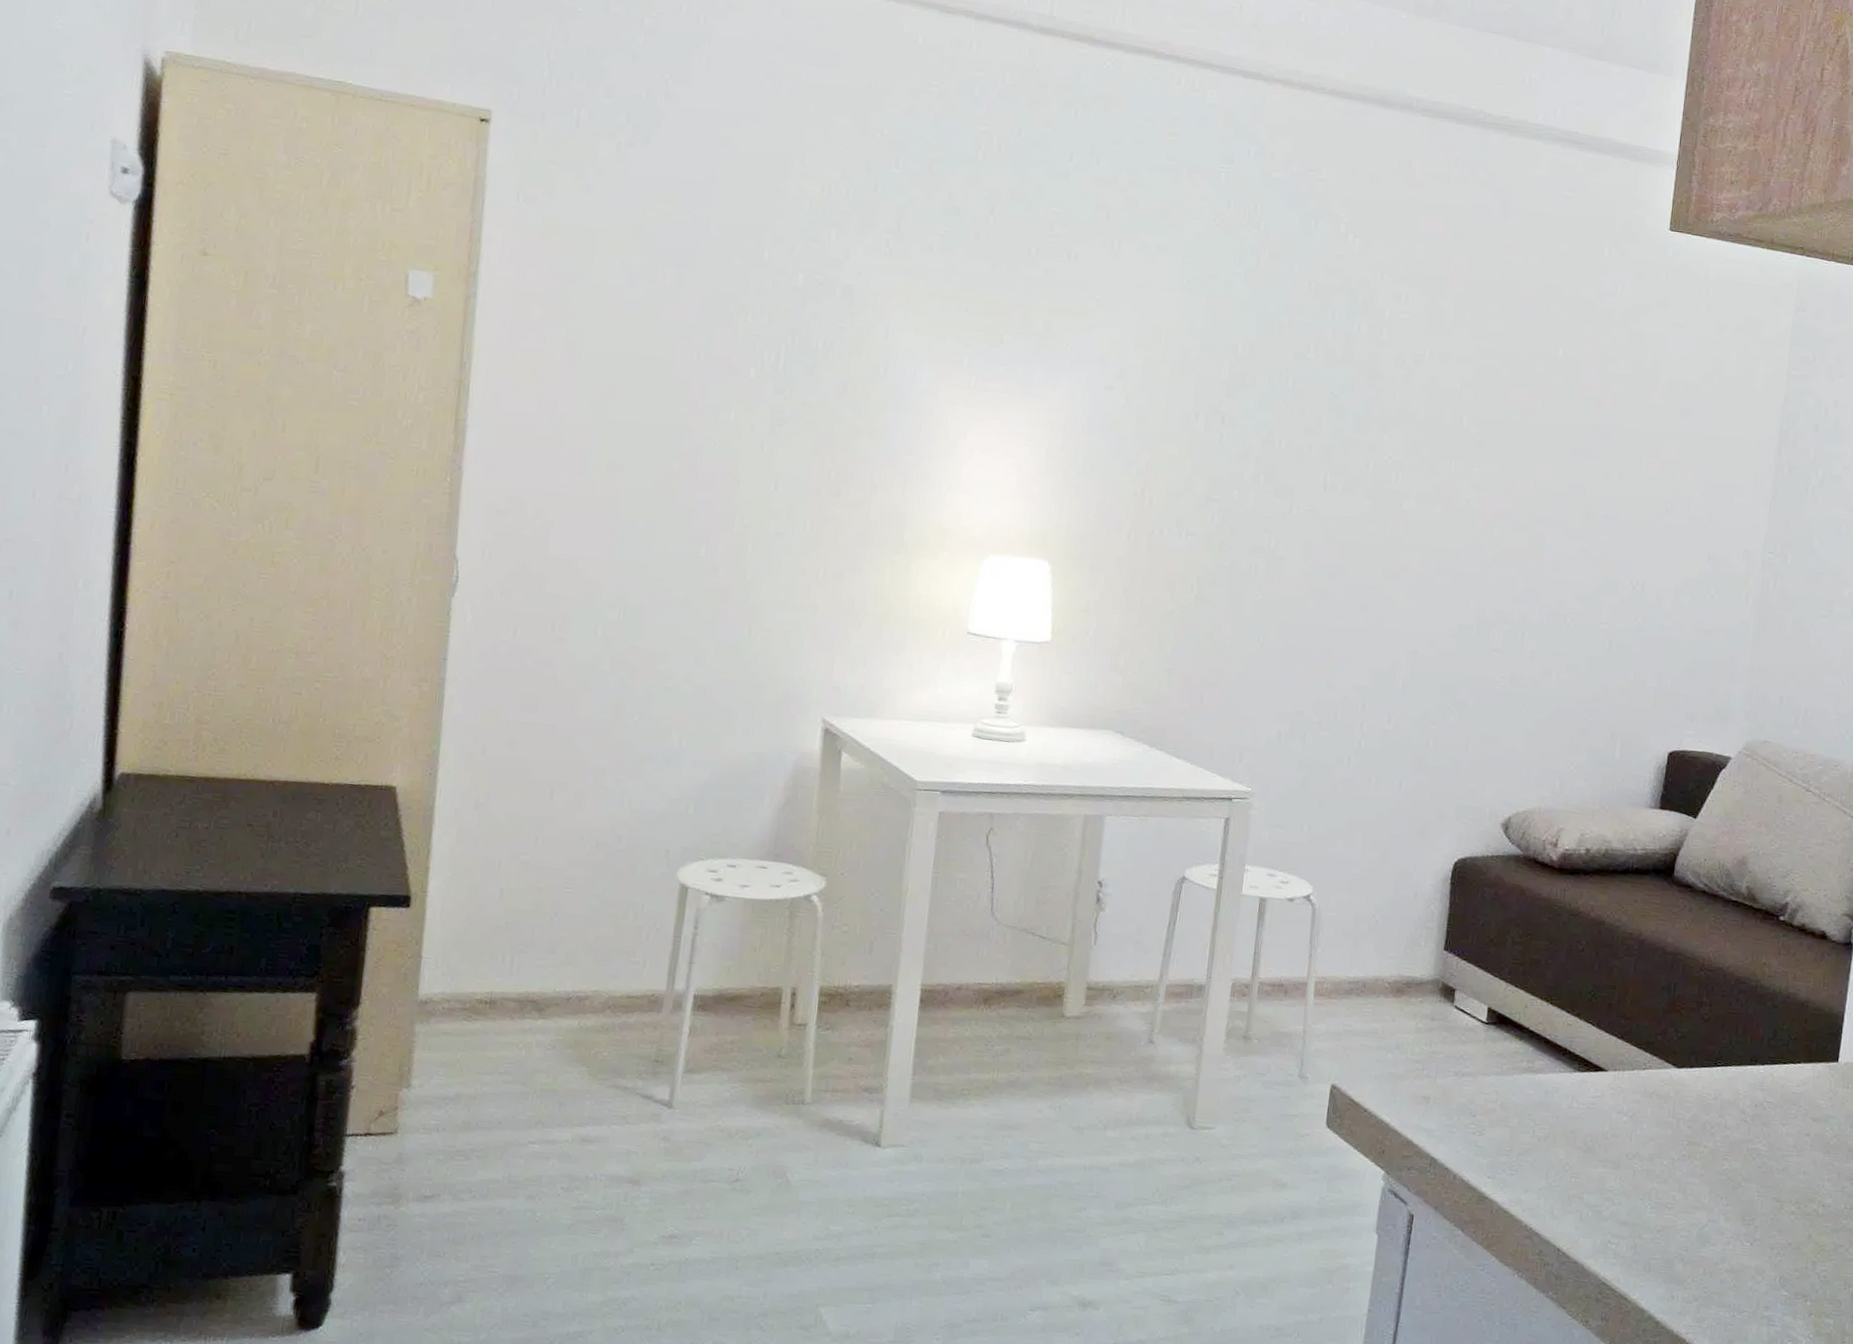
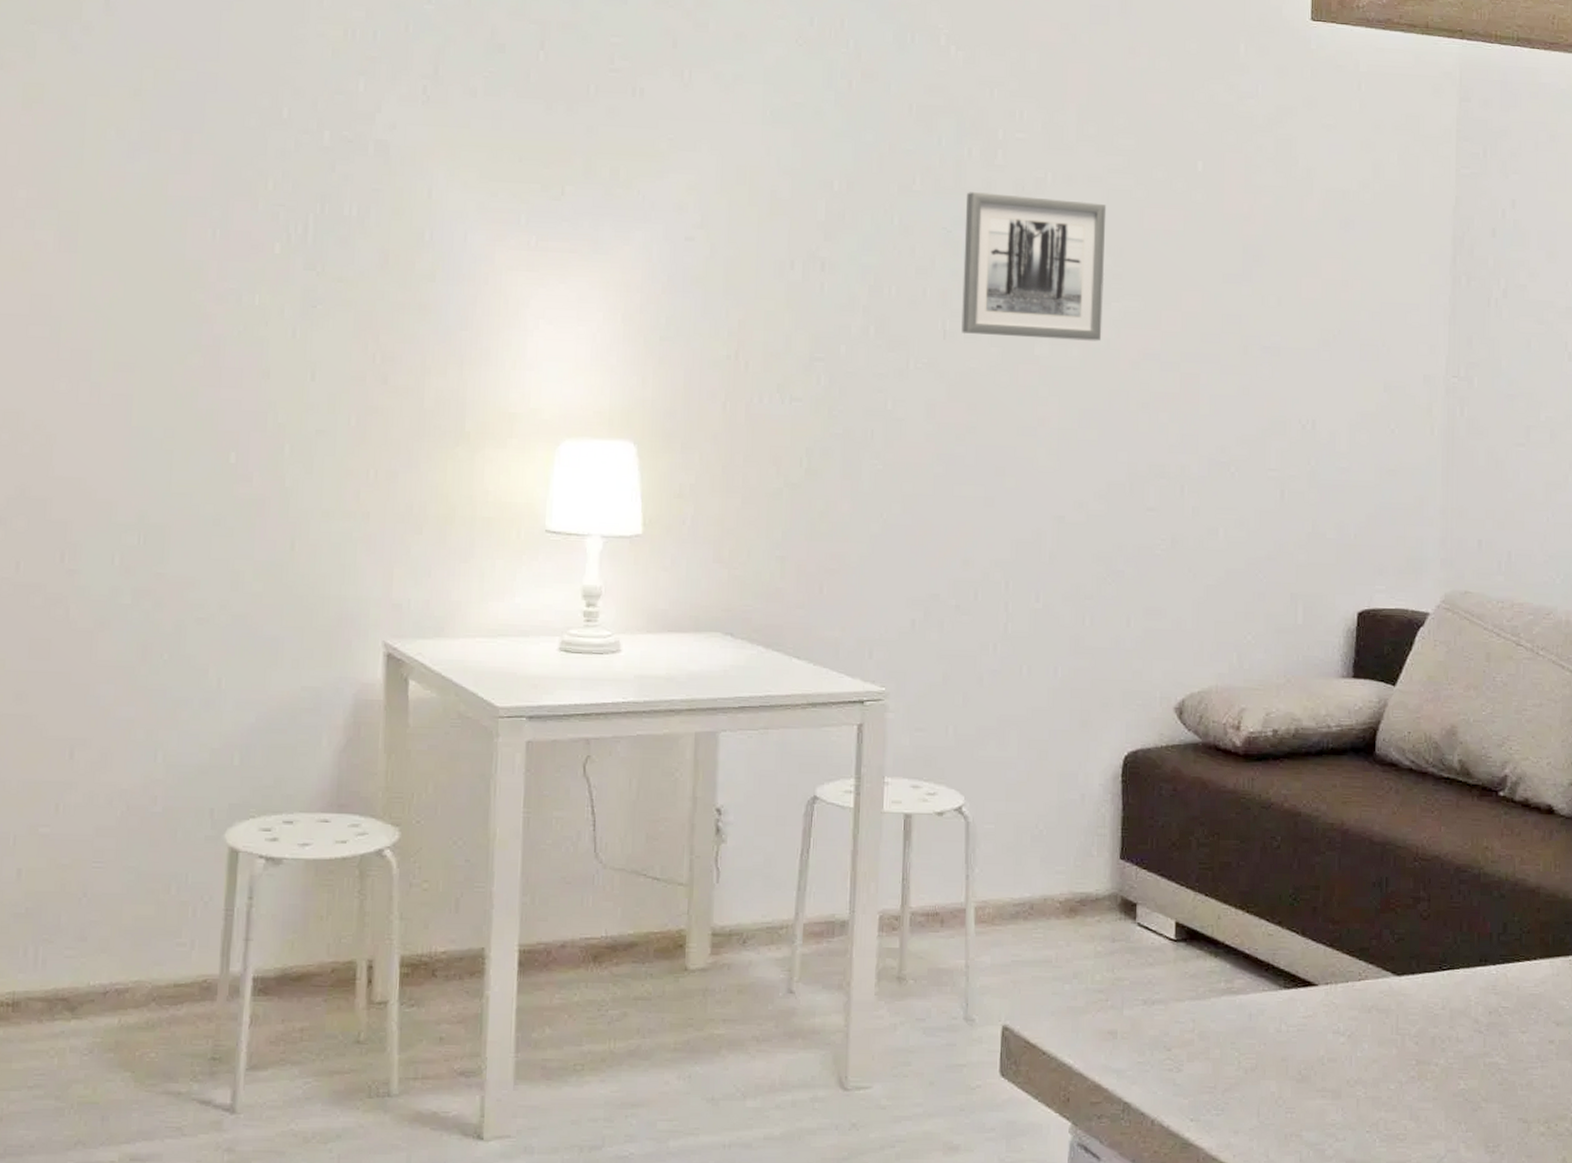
wall art: none [1340,363,1476,501] -> present [961,192,1107,341]

